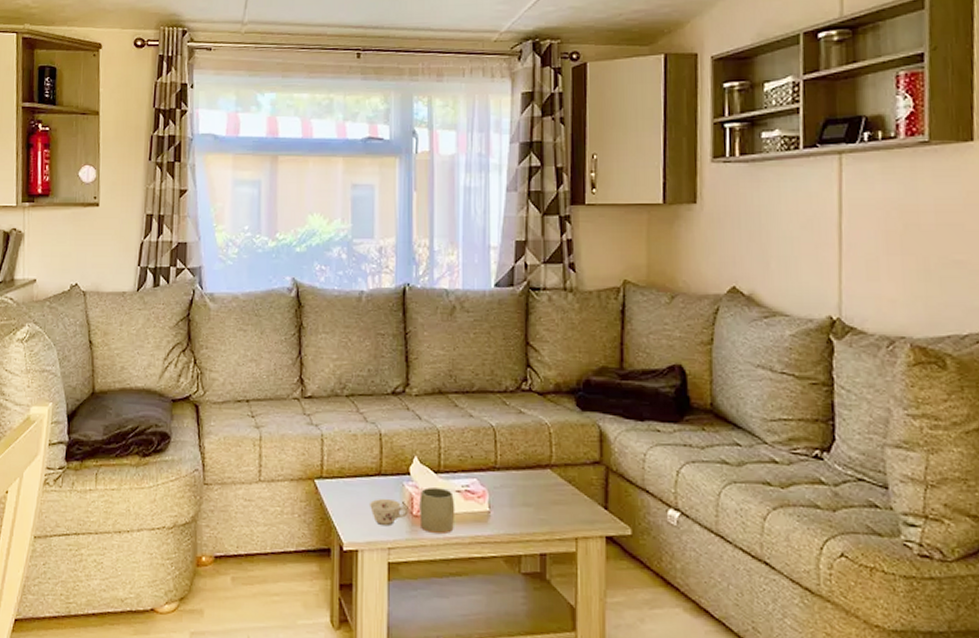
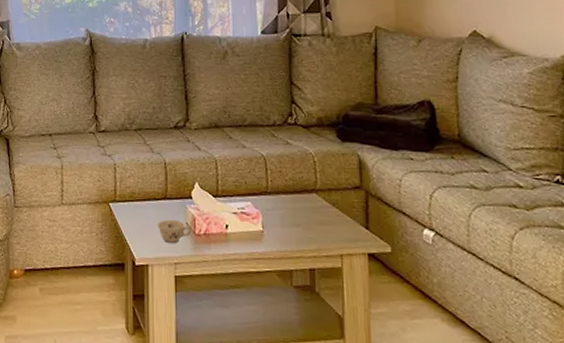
mug: present [419,487,455,535] -> none [201,210,233,251]

